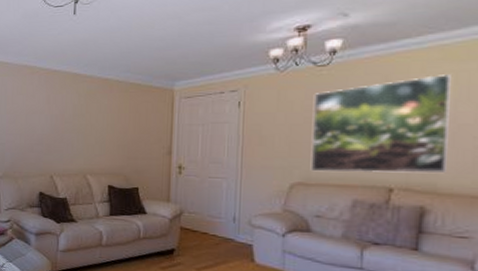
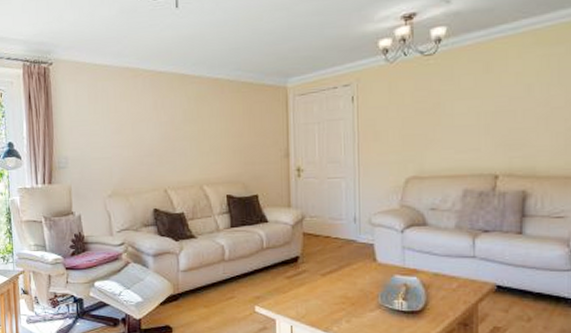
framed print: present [310,74,451,173] -> none [423,59,543,164]

